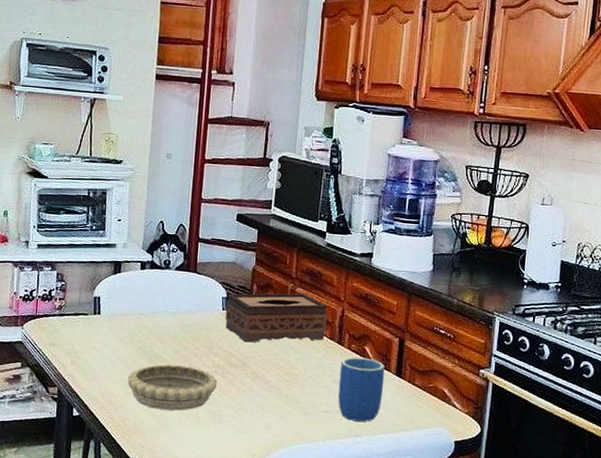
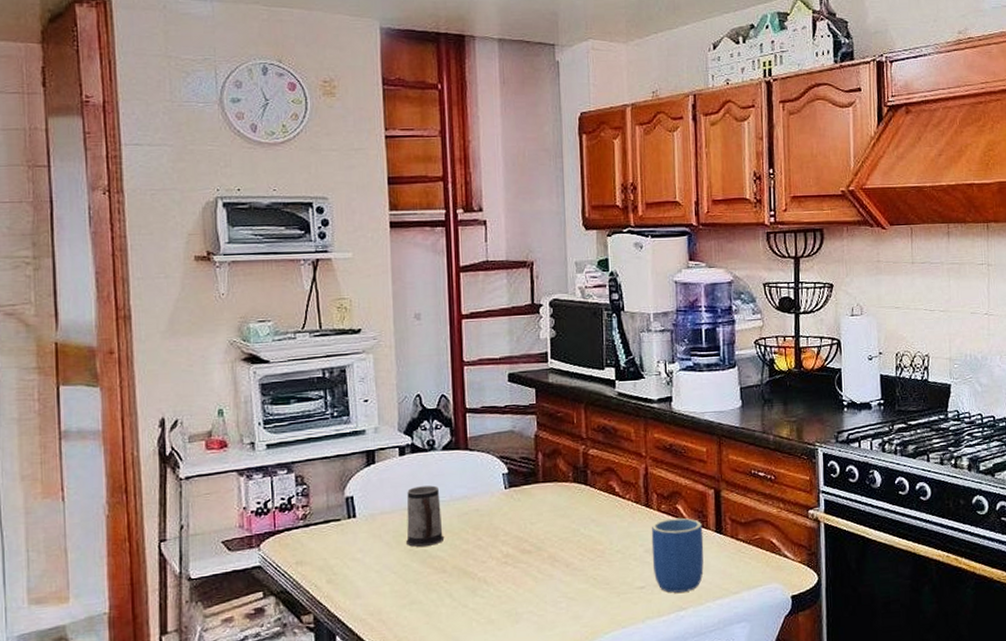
decorative bowl: present [127,364,218,411] -> none [399,562,510,620]
mug: none [137,297,169,347] -> present [405,485,445,547]
tissue box: present [225,293,328,343] -> none [508,455,630,523]

